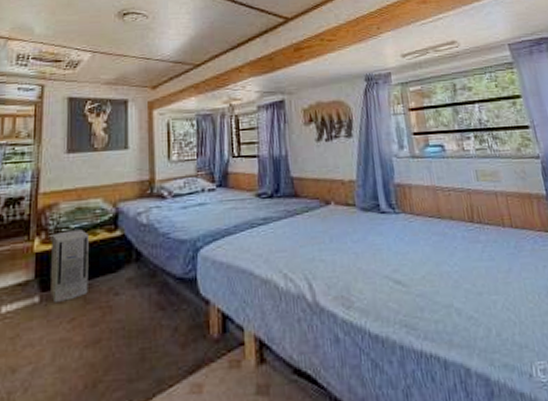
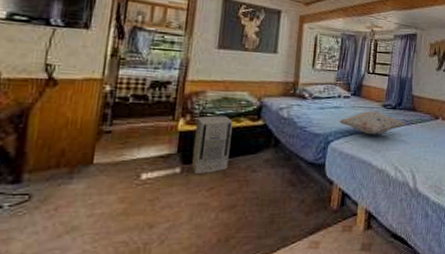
decorative pillow: none [207,203,289,235] -> present [339,111,406,135]

